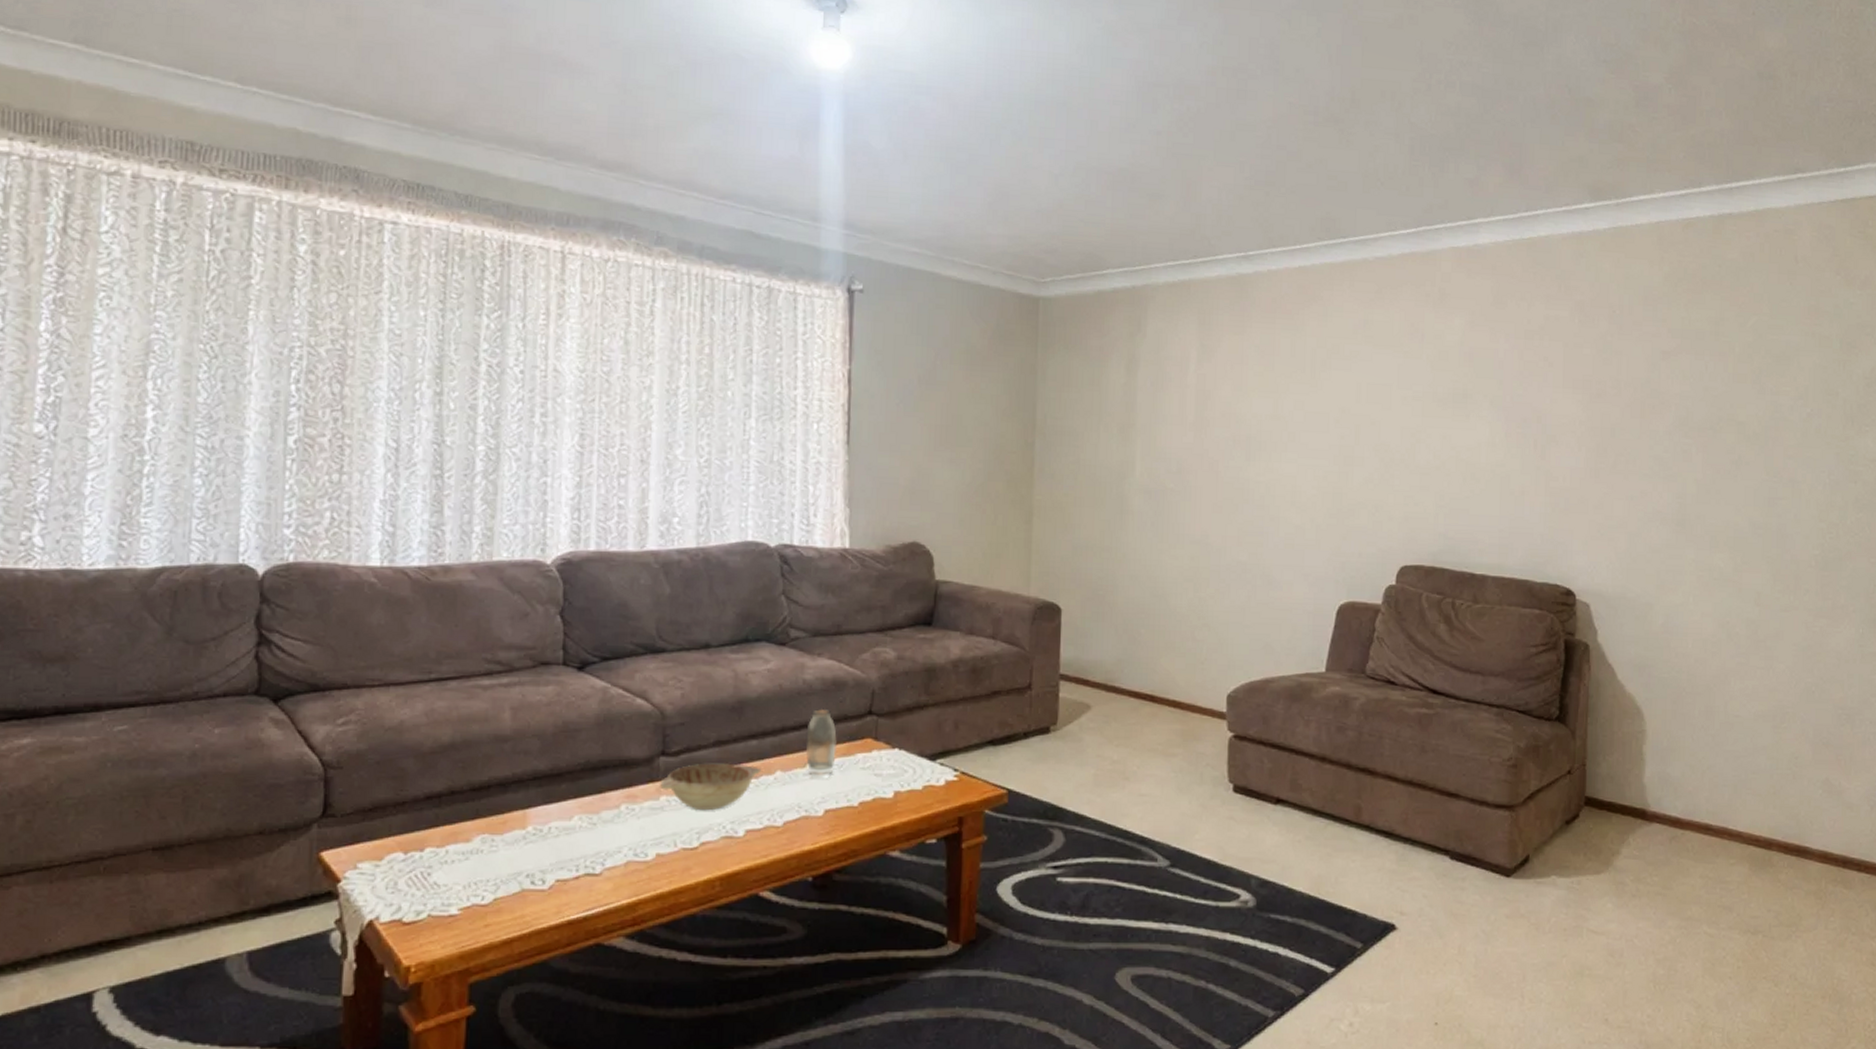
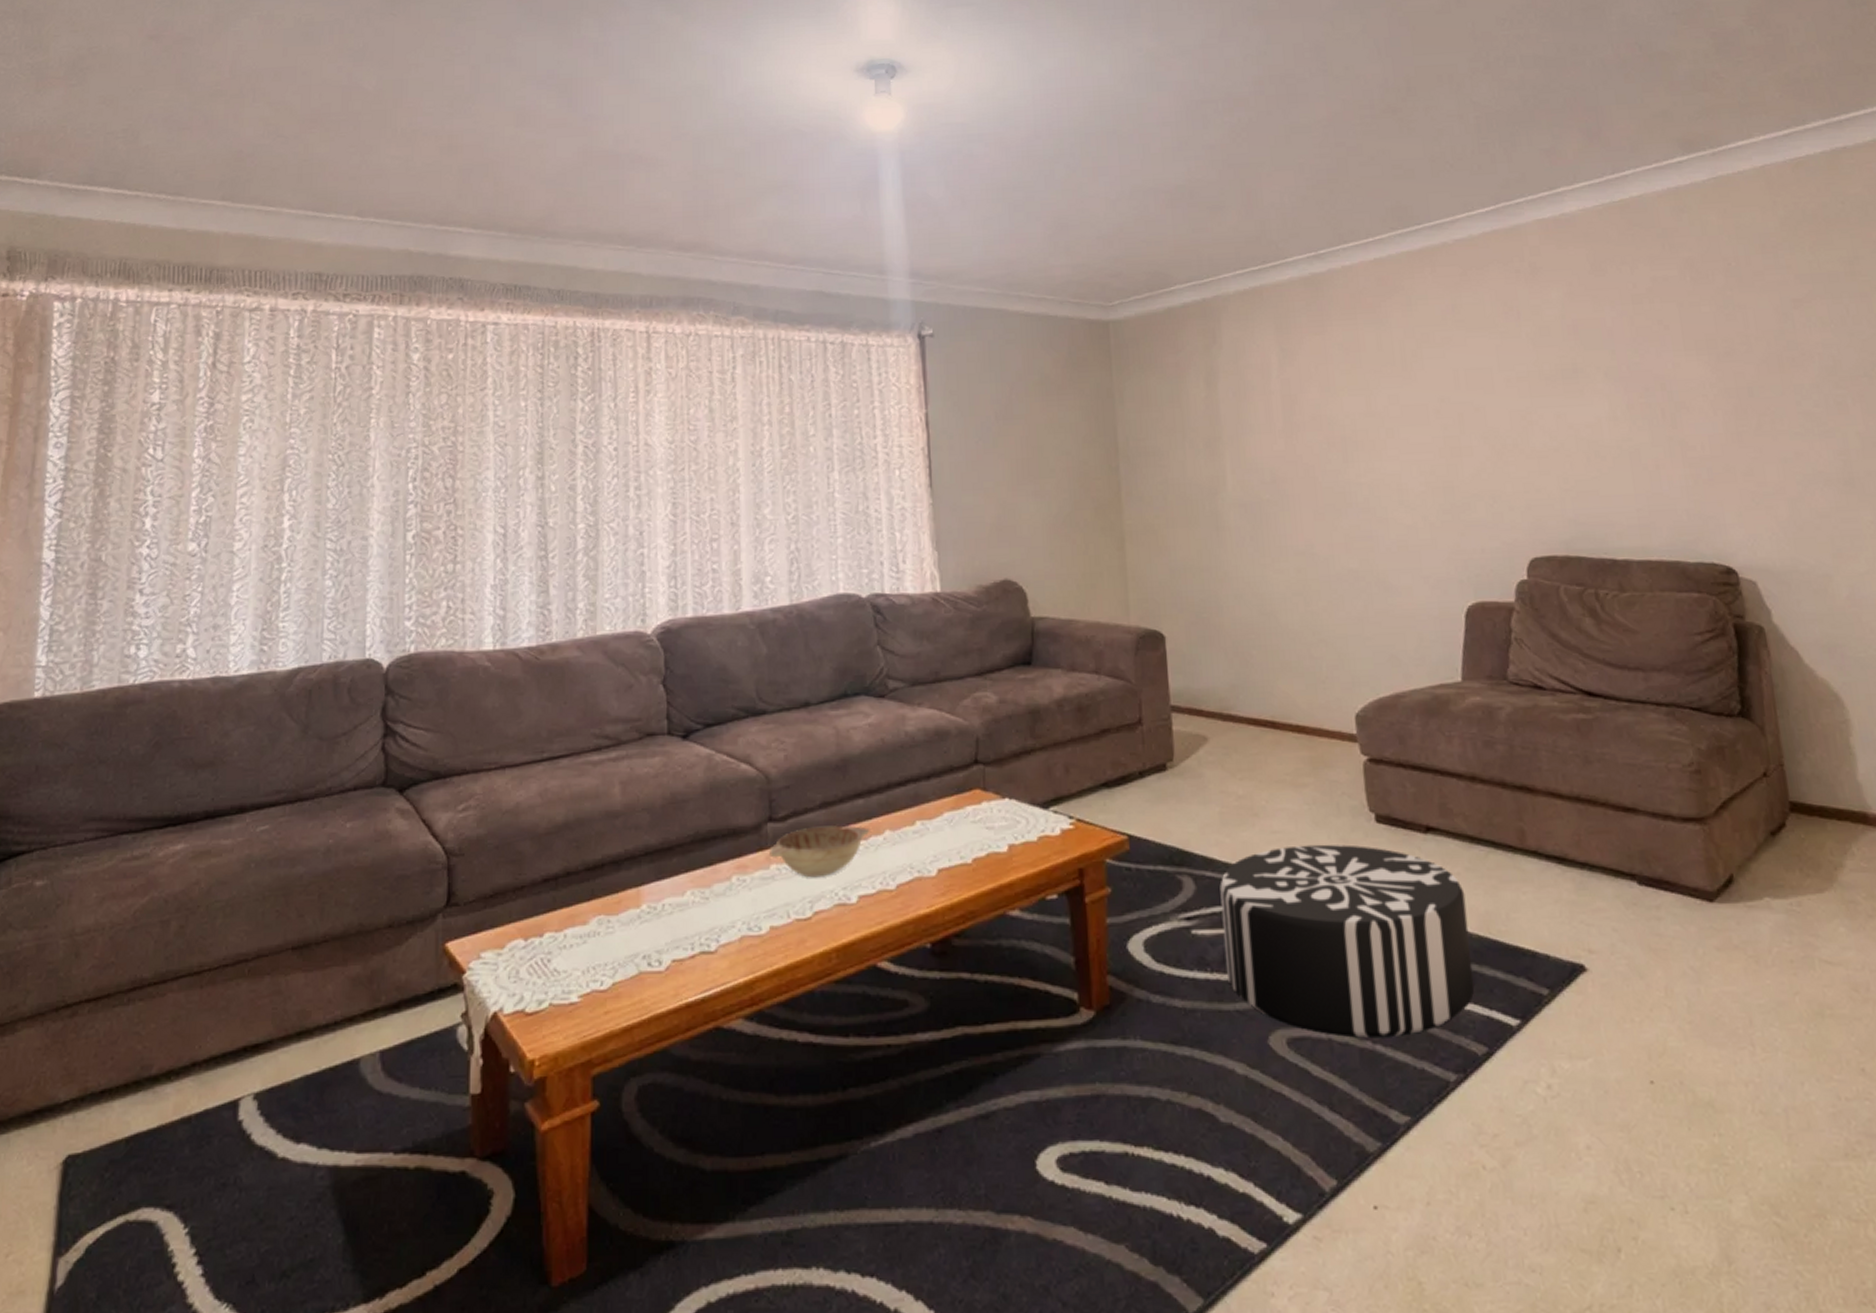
vase: present [805,709,837,779] -> none [912,761,945,837]
pouf: none [1084,808,1303,978] -> present [1219,844,1474,1038]

